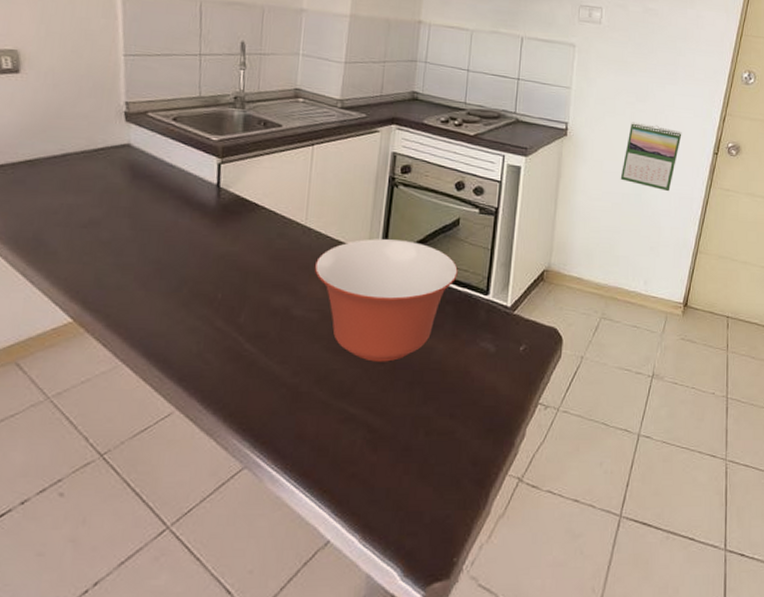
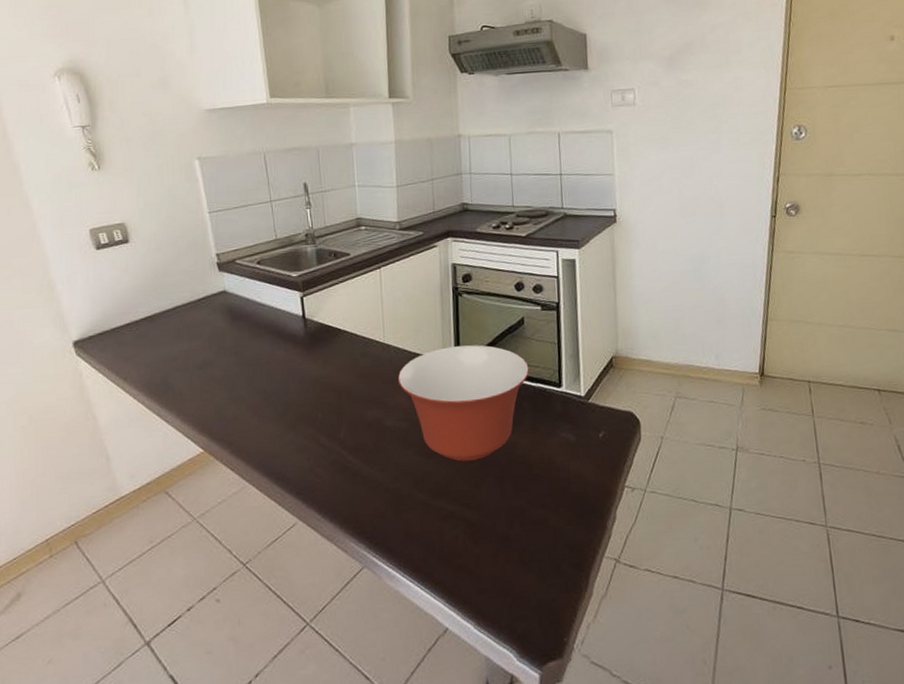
calendar: present [620,122,682,192] -> none [676,197,735,263]

